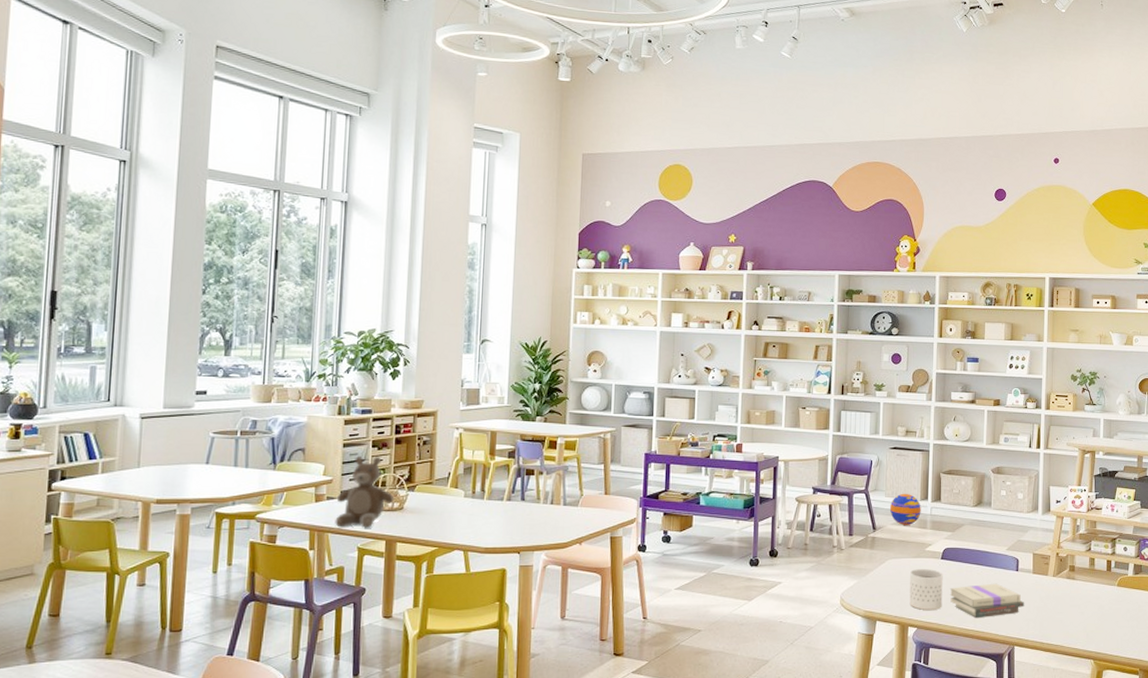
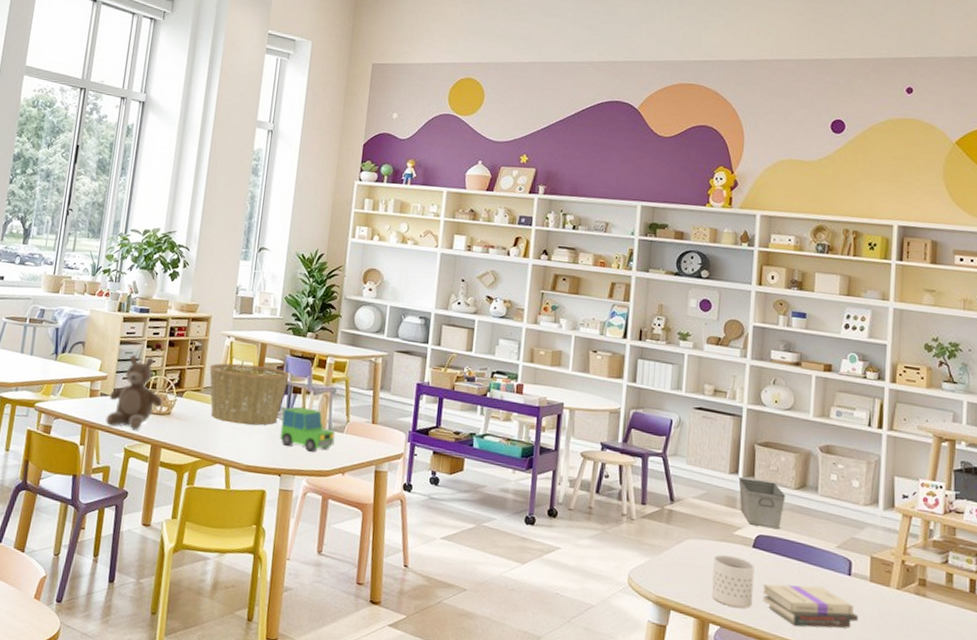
basket: none [439,453,522,510] -> present [209,363,290,425]
toy truck: none [516,487,570,527] -> present [279,406,336,452]
ball: present [890,493,921,525] -> none [692,462,730,502]
storage bin: none [928,503,966,542] -> present [738,477,786,530]

